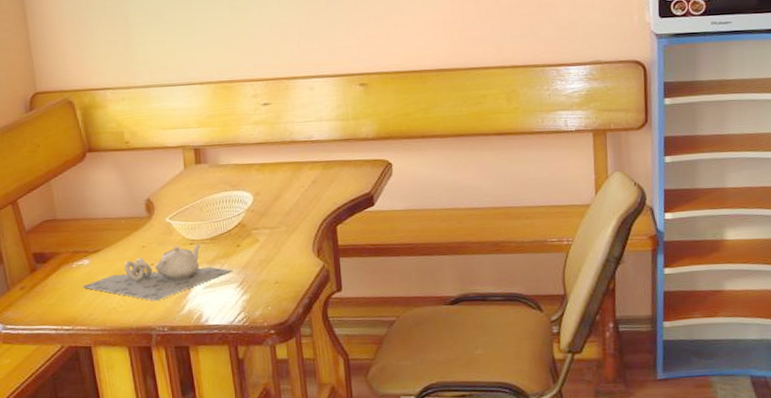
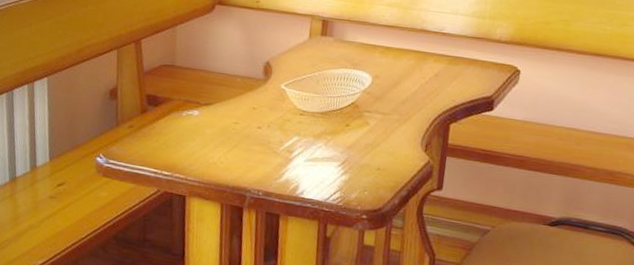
teapot: present [82,244,232,301] -> none [188,114,336,165]

